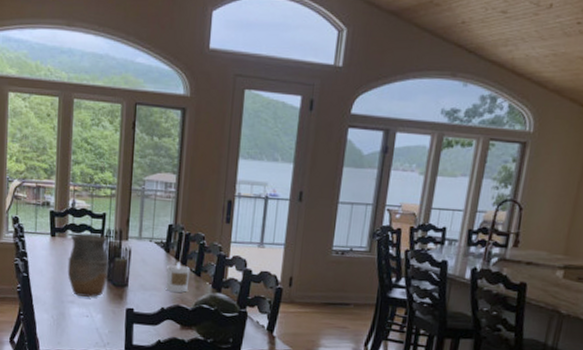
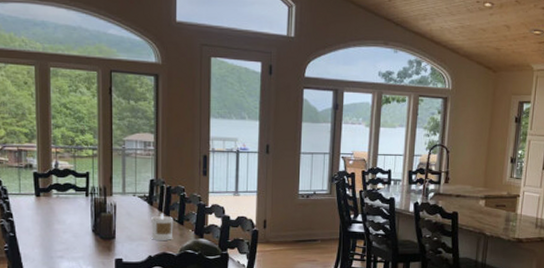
vase: present [67,233,109,297] -> none [54,191,96,251]

